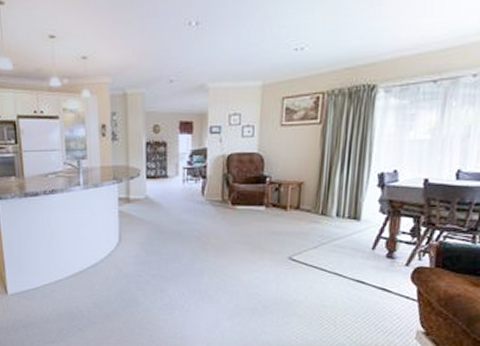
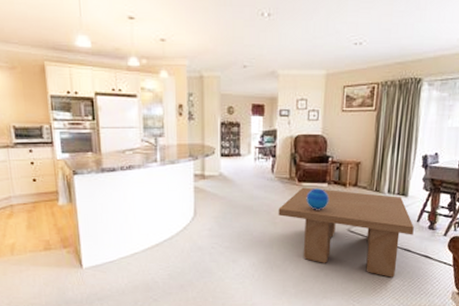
coffee table: none [210,210,369,312] -> present [278,187,414,277]
decorative sphere: none [241,212,268,236] -> present [306,188,330,210]

